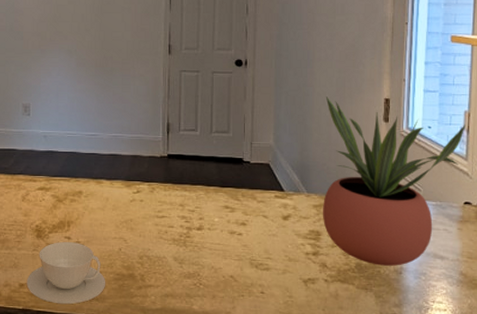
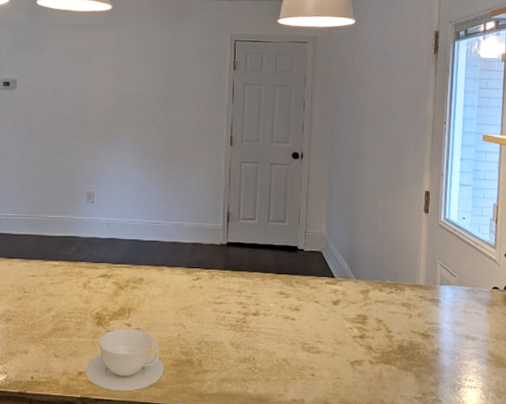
potted plant: present [322,96,466,266] -> none [368,189,494,347]

